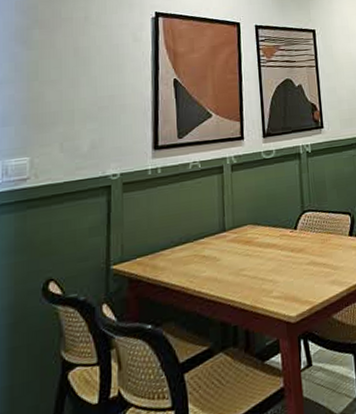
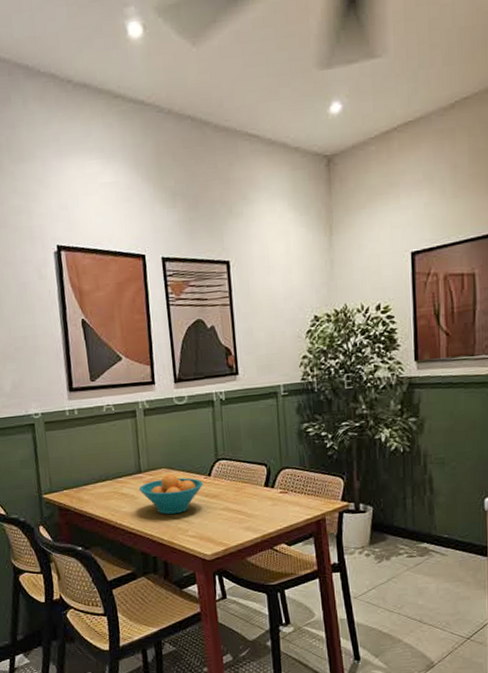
fruit bowl: none [221,229,289,276] -> present [139,473,203,514]

